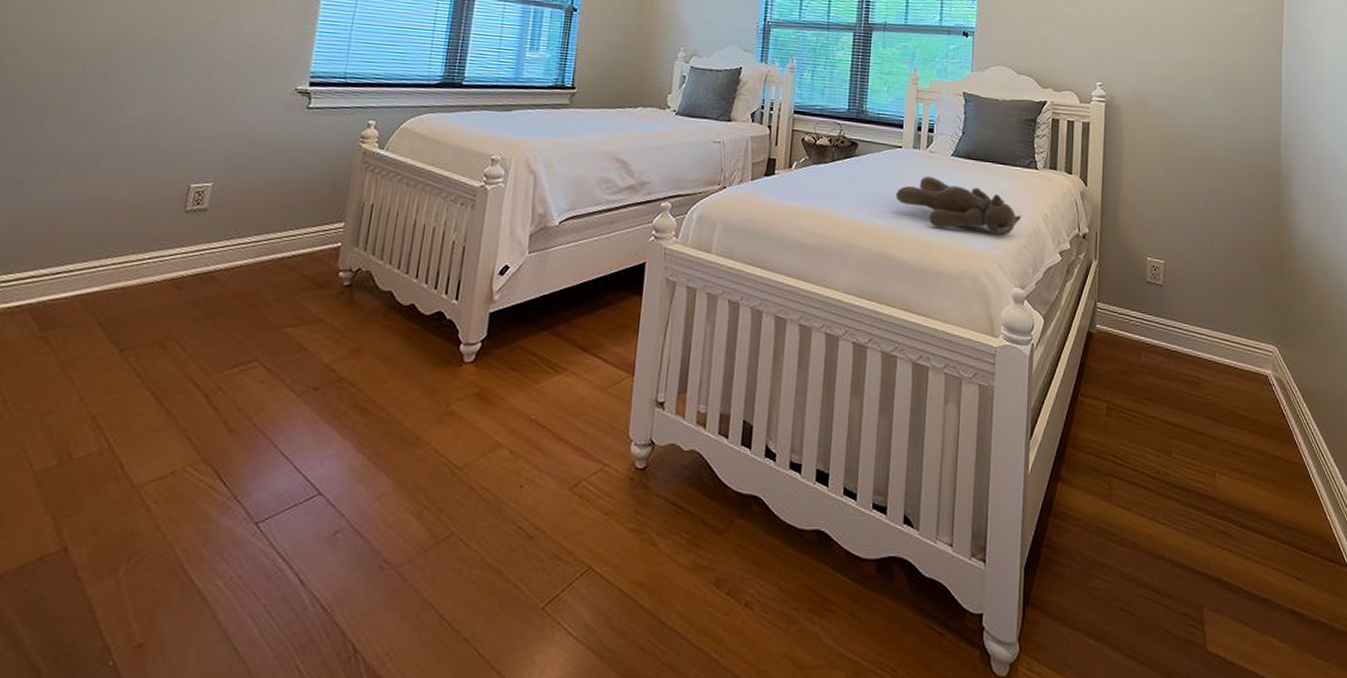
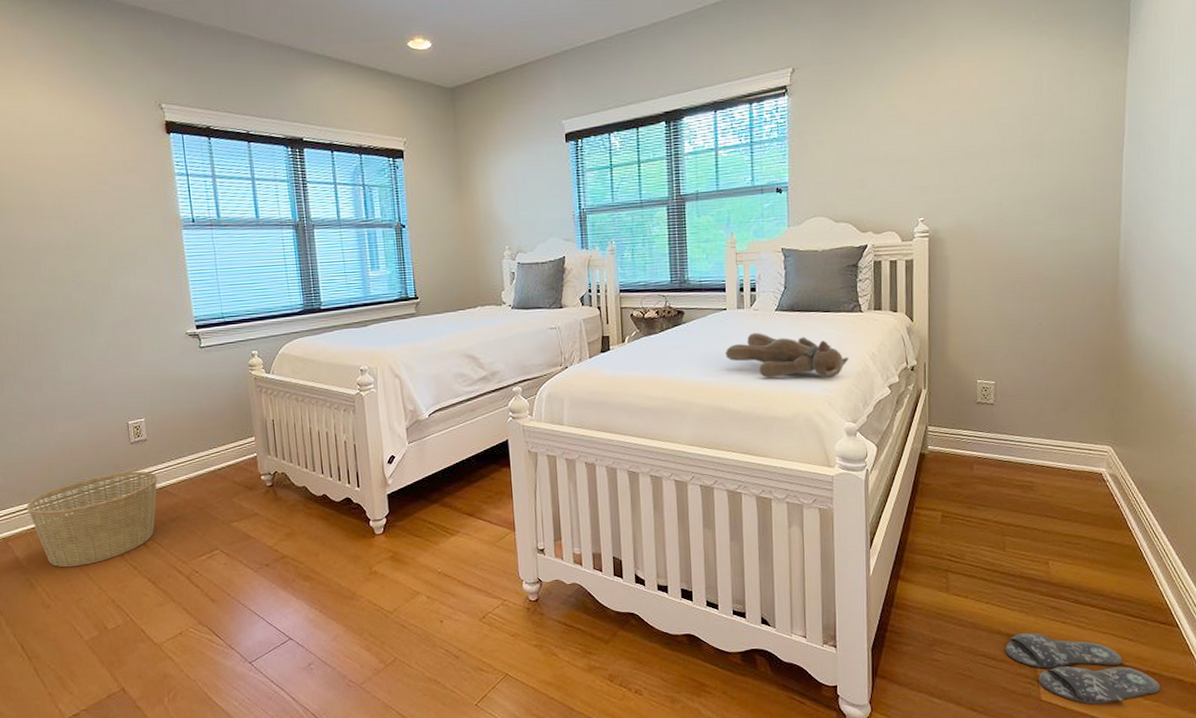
basket: none [16,246,207,366] -> present [26,471,158,568]
slippers: none [1169,561,1331,661] -> present [1005,632,1160,705]

